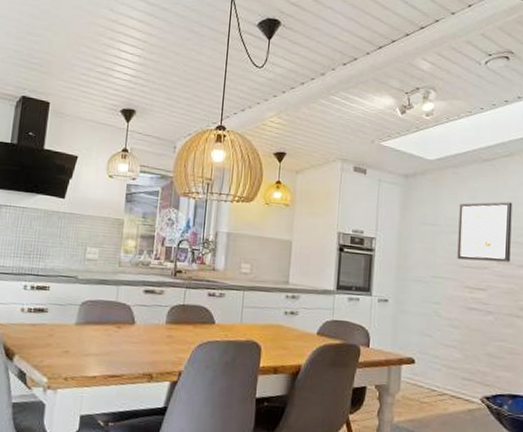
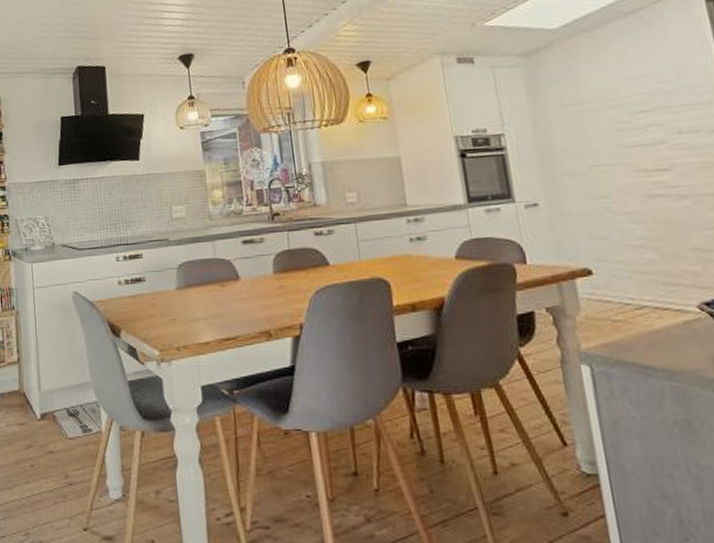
wall art: present [457,201,512,262] -> none [606,55,696,140]

